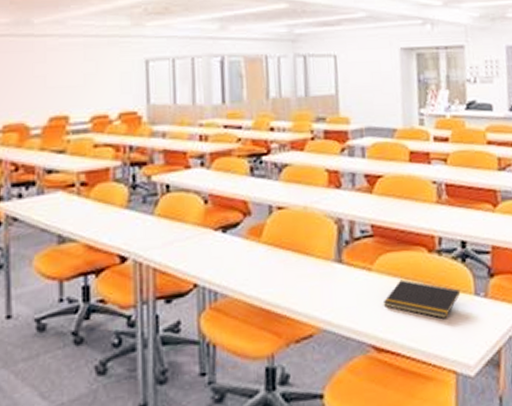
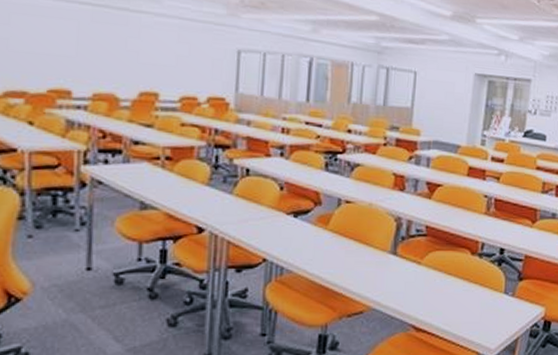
notepad: present [382,279,461,318] -> none [426,274,493,309]

